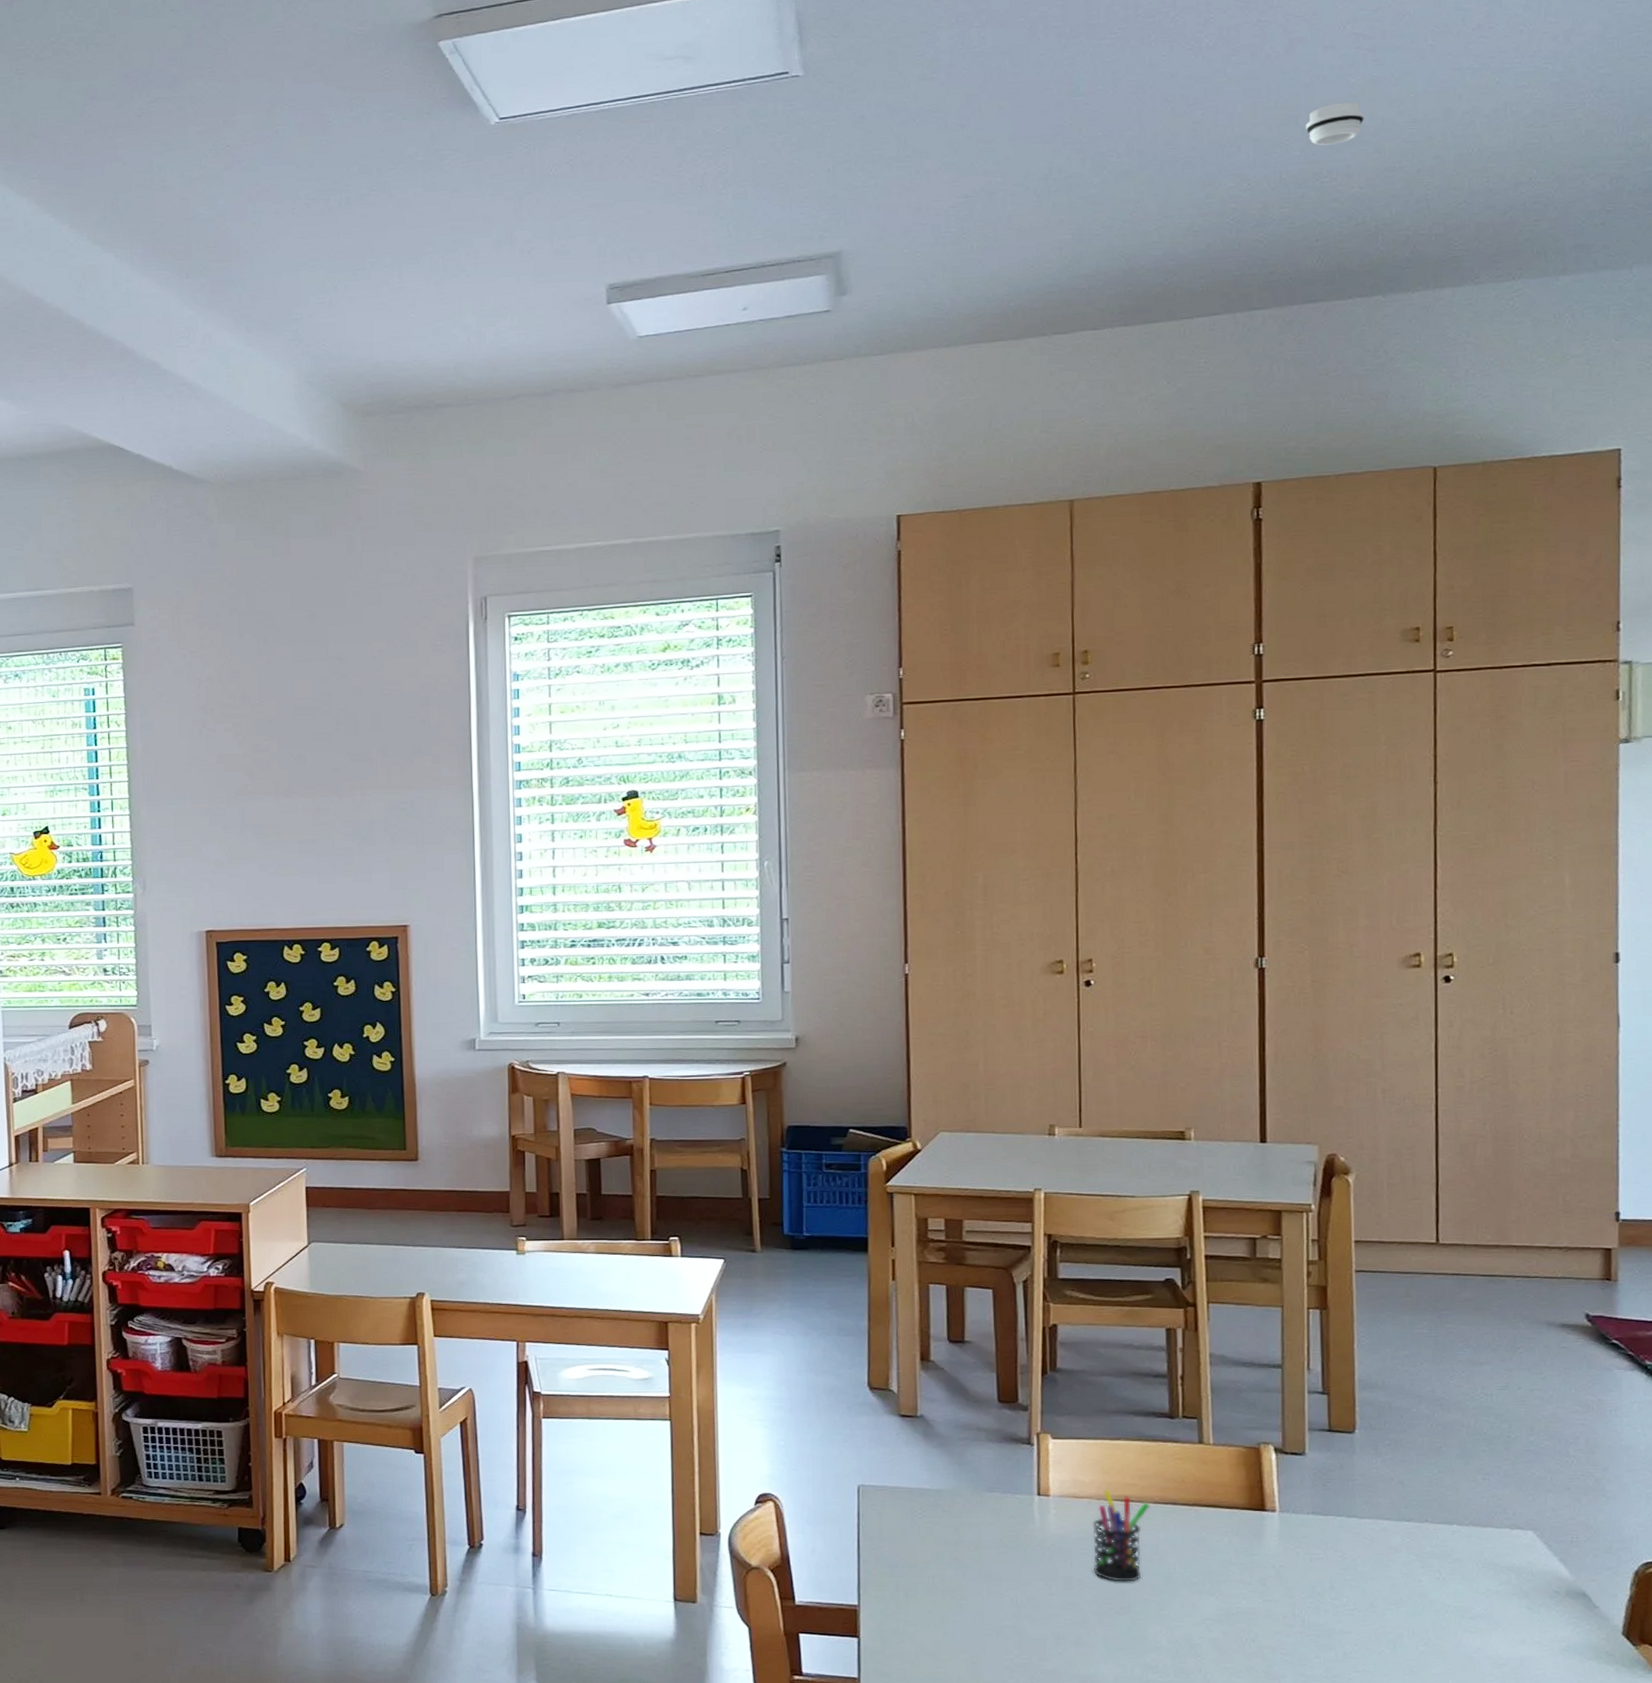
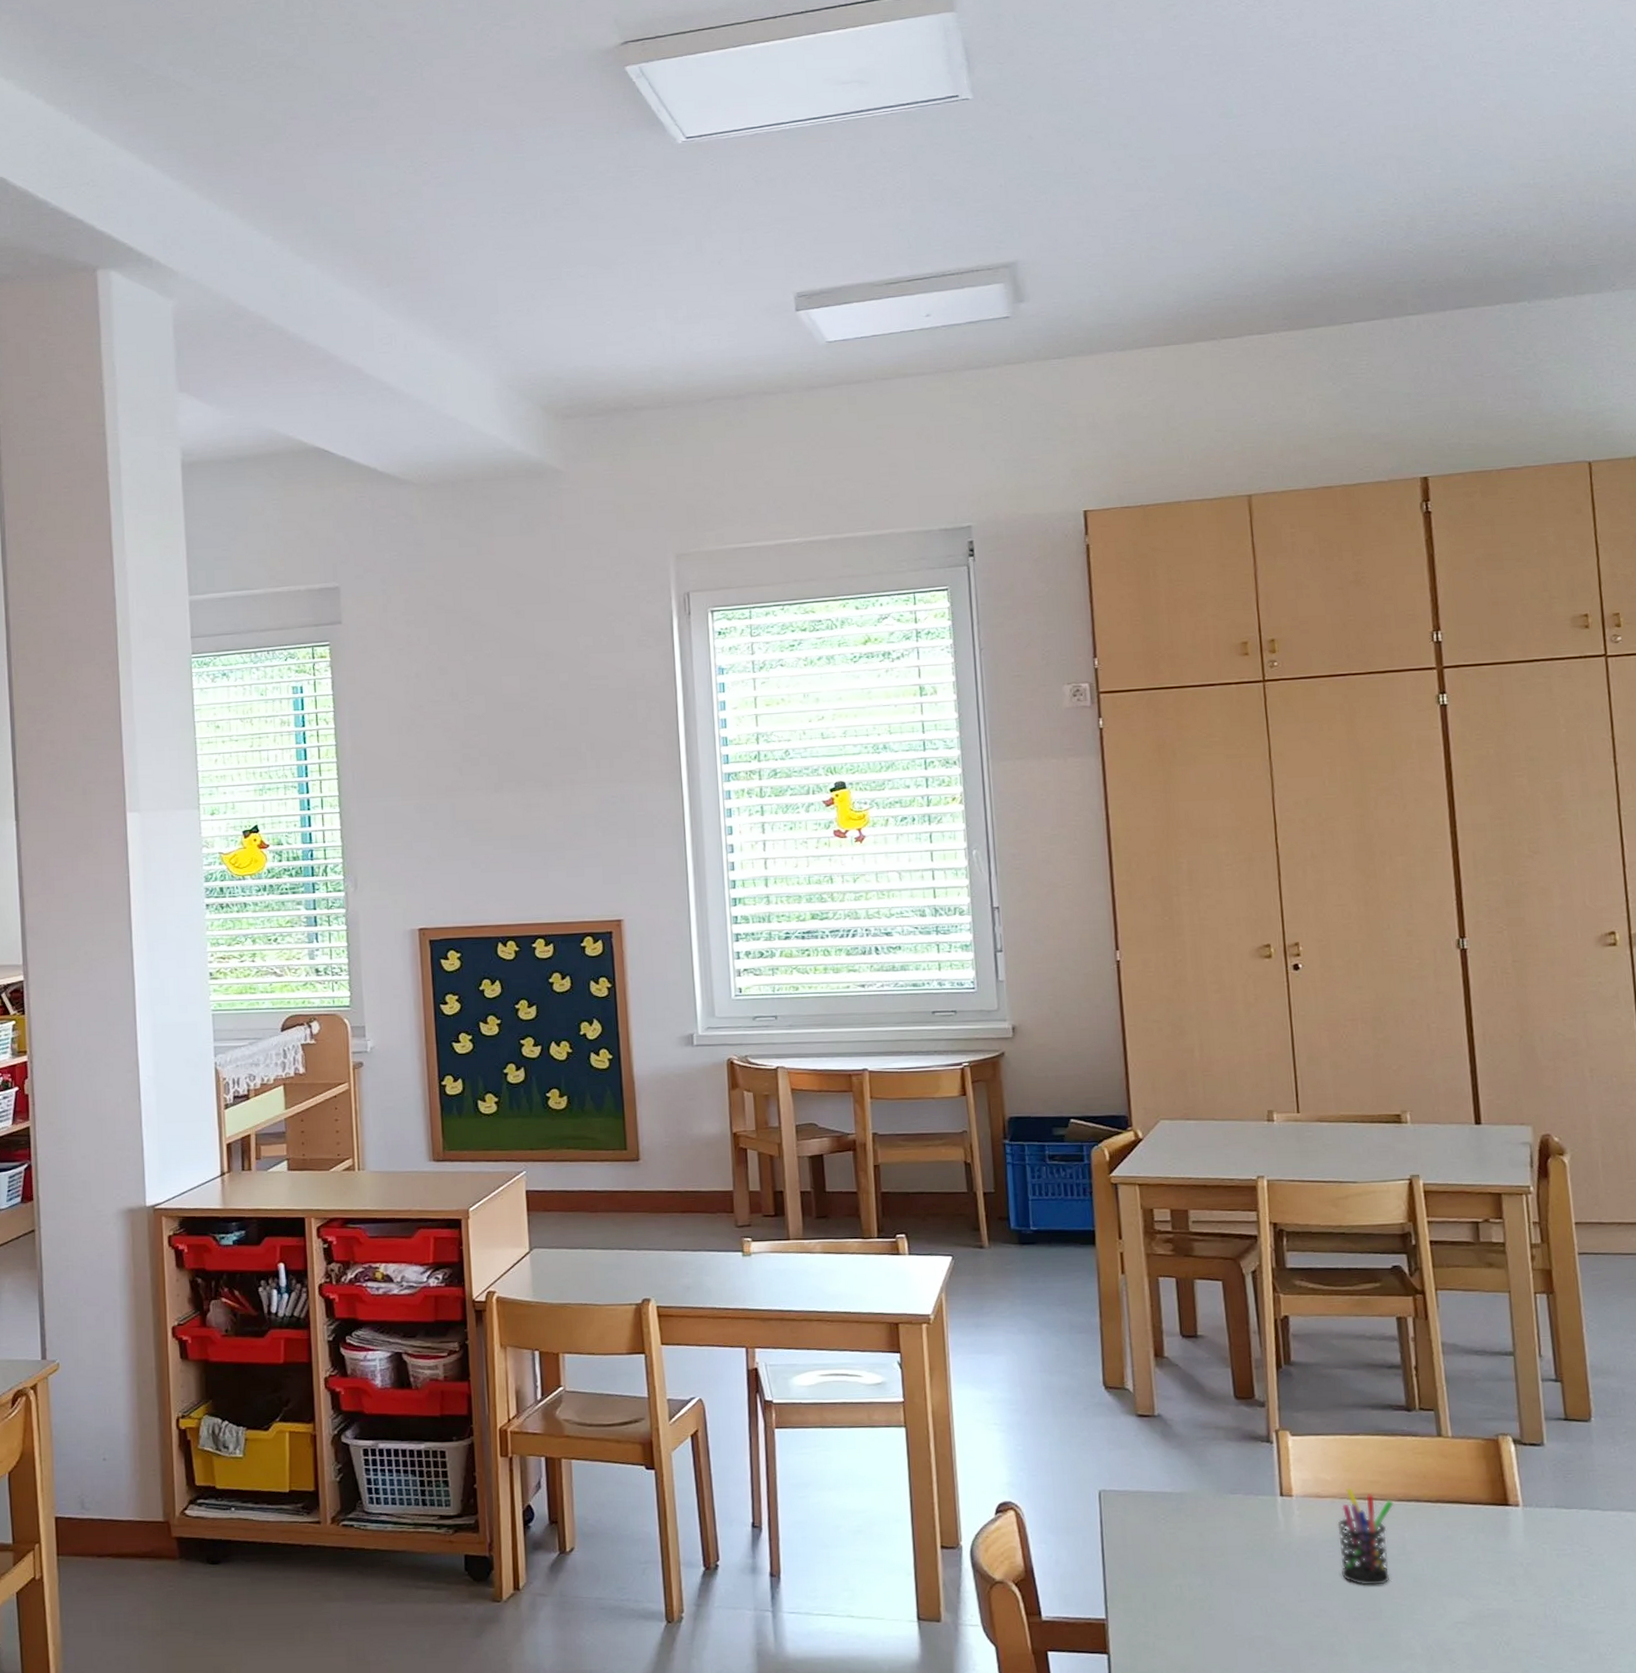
smoke detector: present [1306,101,1365,145] -> none [1444,123,1498,164]

